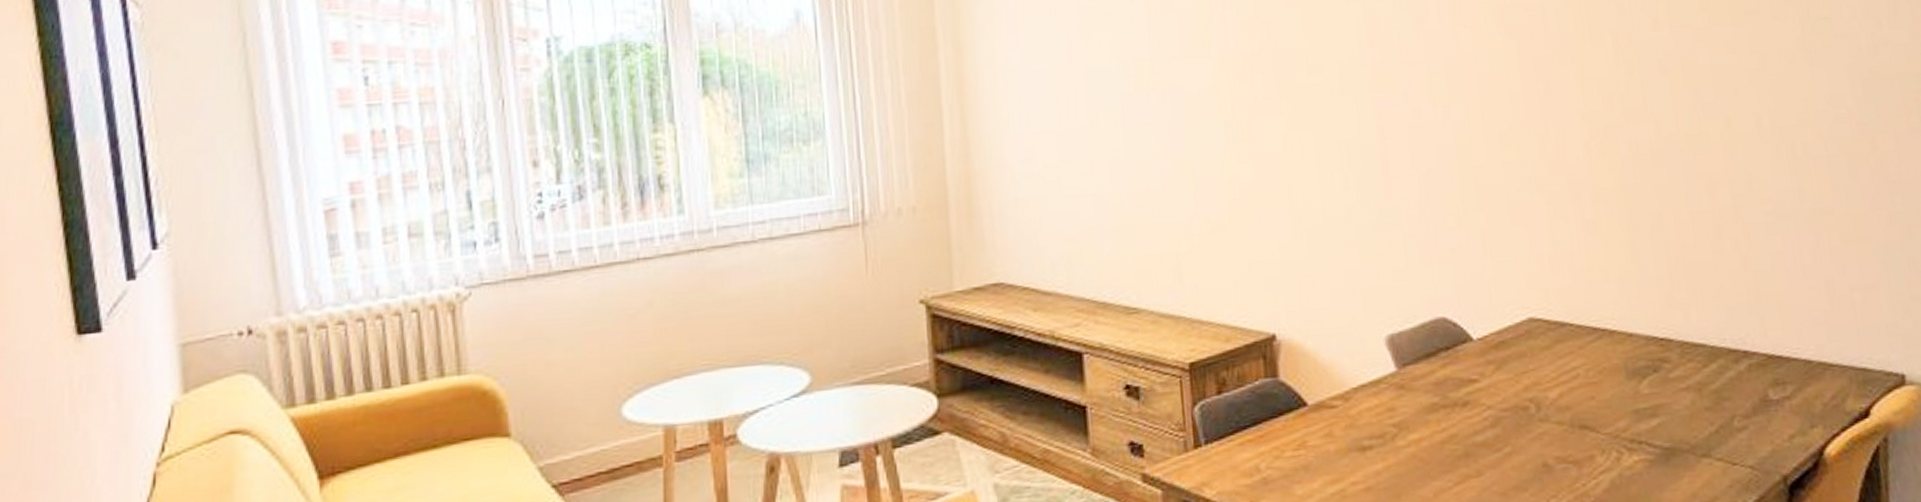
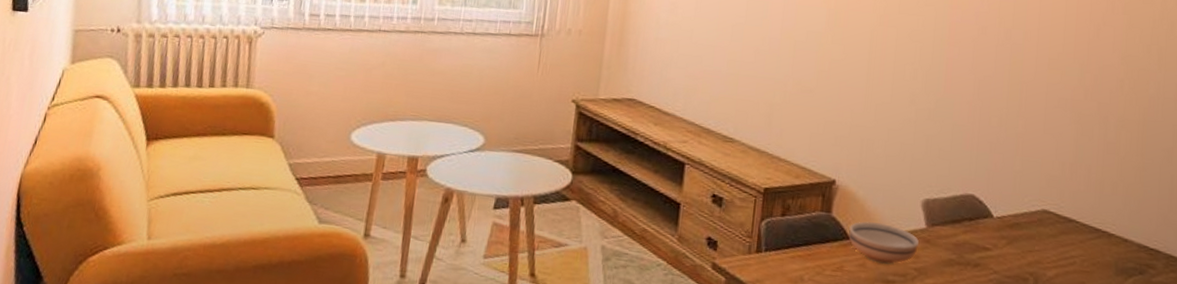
bowl: none [1304,375,1393,428] -> present [848,221,920,265]

